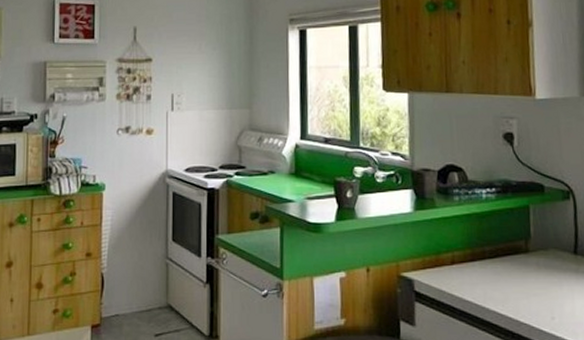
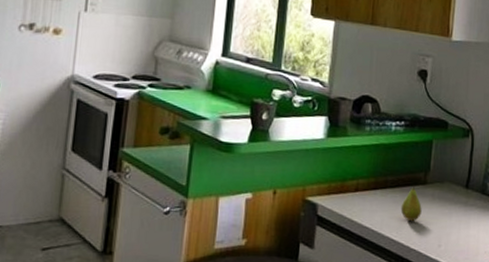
fruit: none [503,254,528,294] -> present [400,185,422,222]

